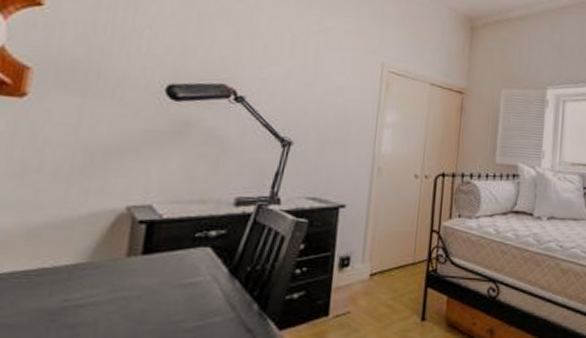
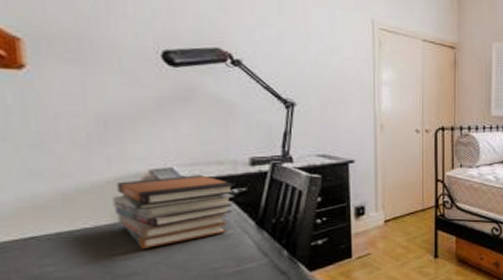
book stack: none [79,214,215,296] -> present [112,175,236,250]

